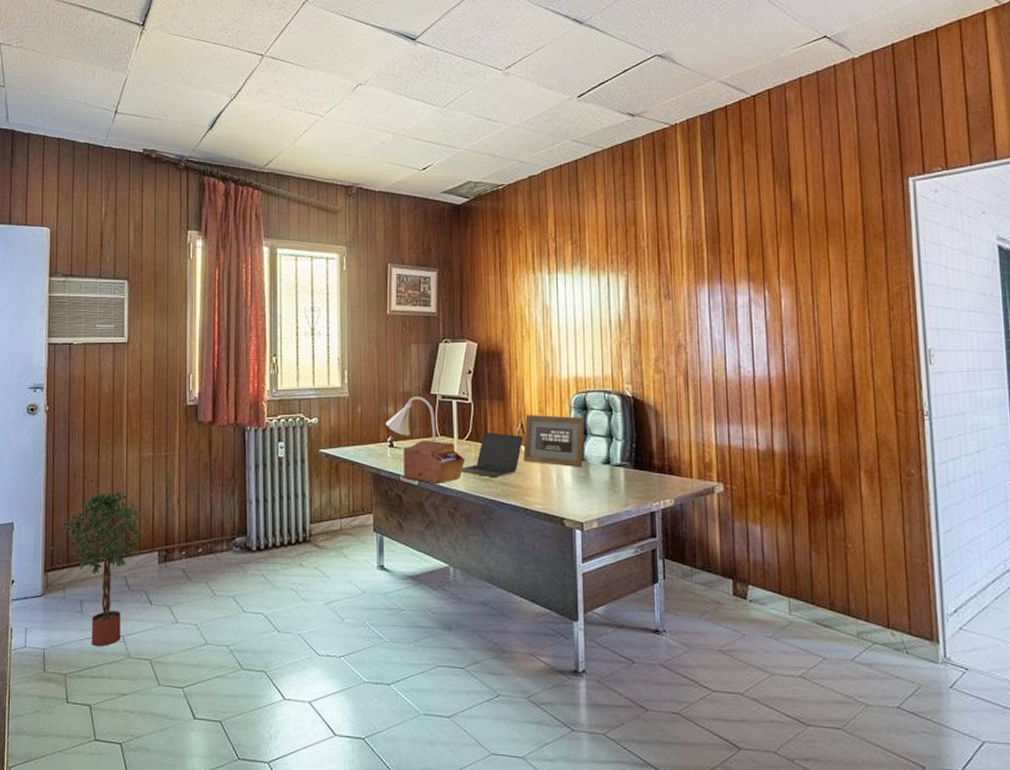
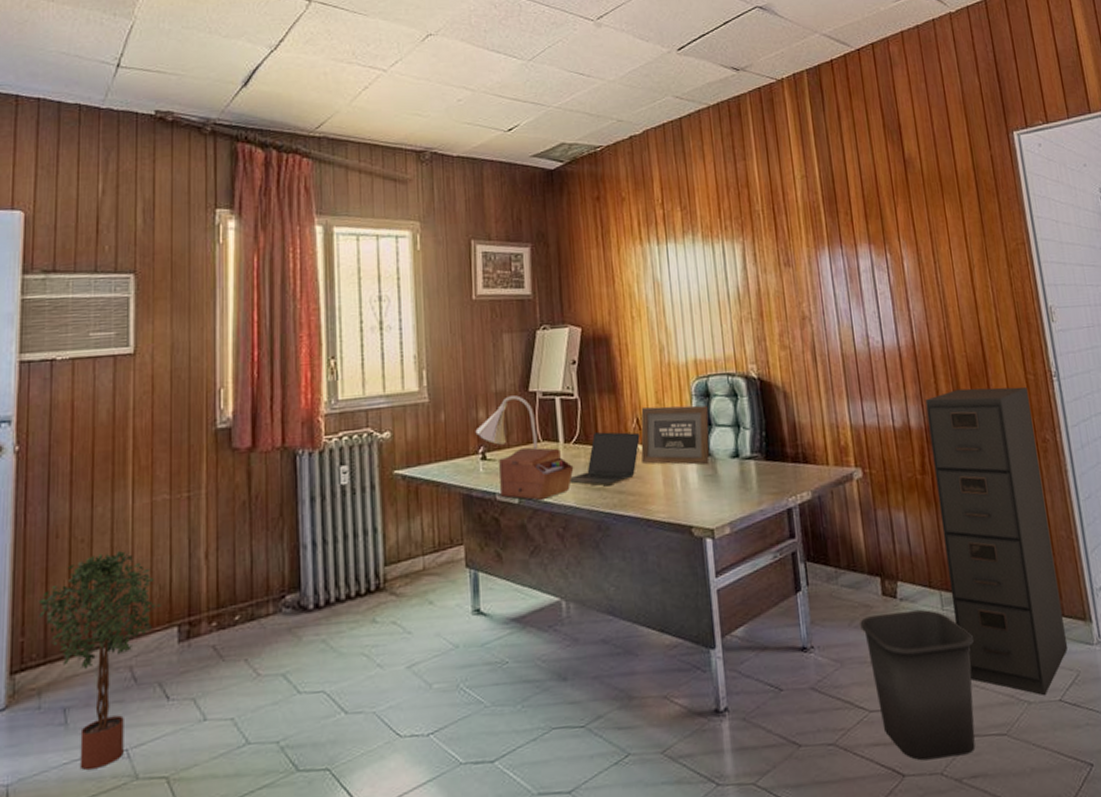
waste bin: none [710,612,817,740] -> present [860,610,976,761]
filing cabinet: none [791,420,912,700] -> present [925,386,1068,695]

